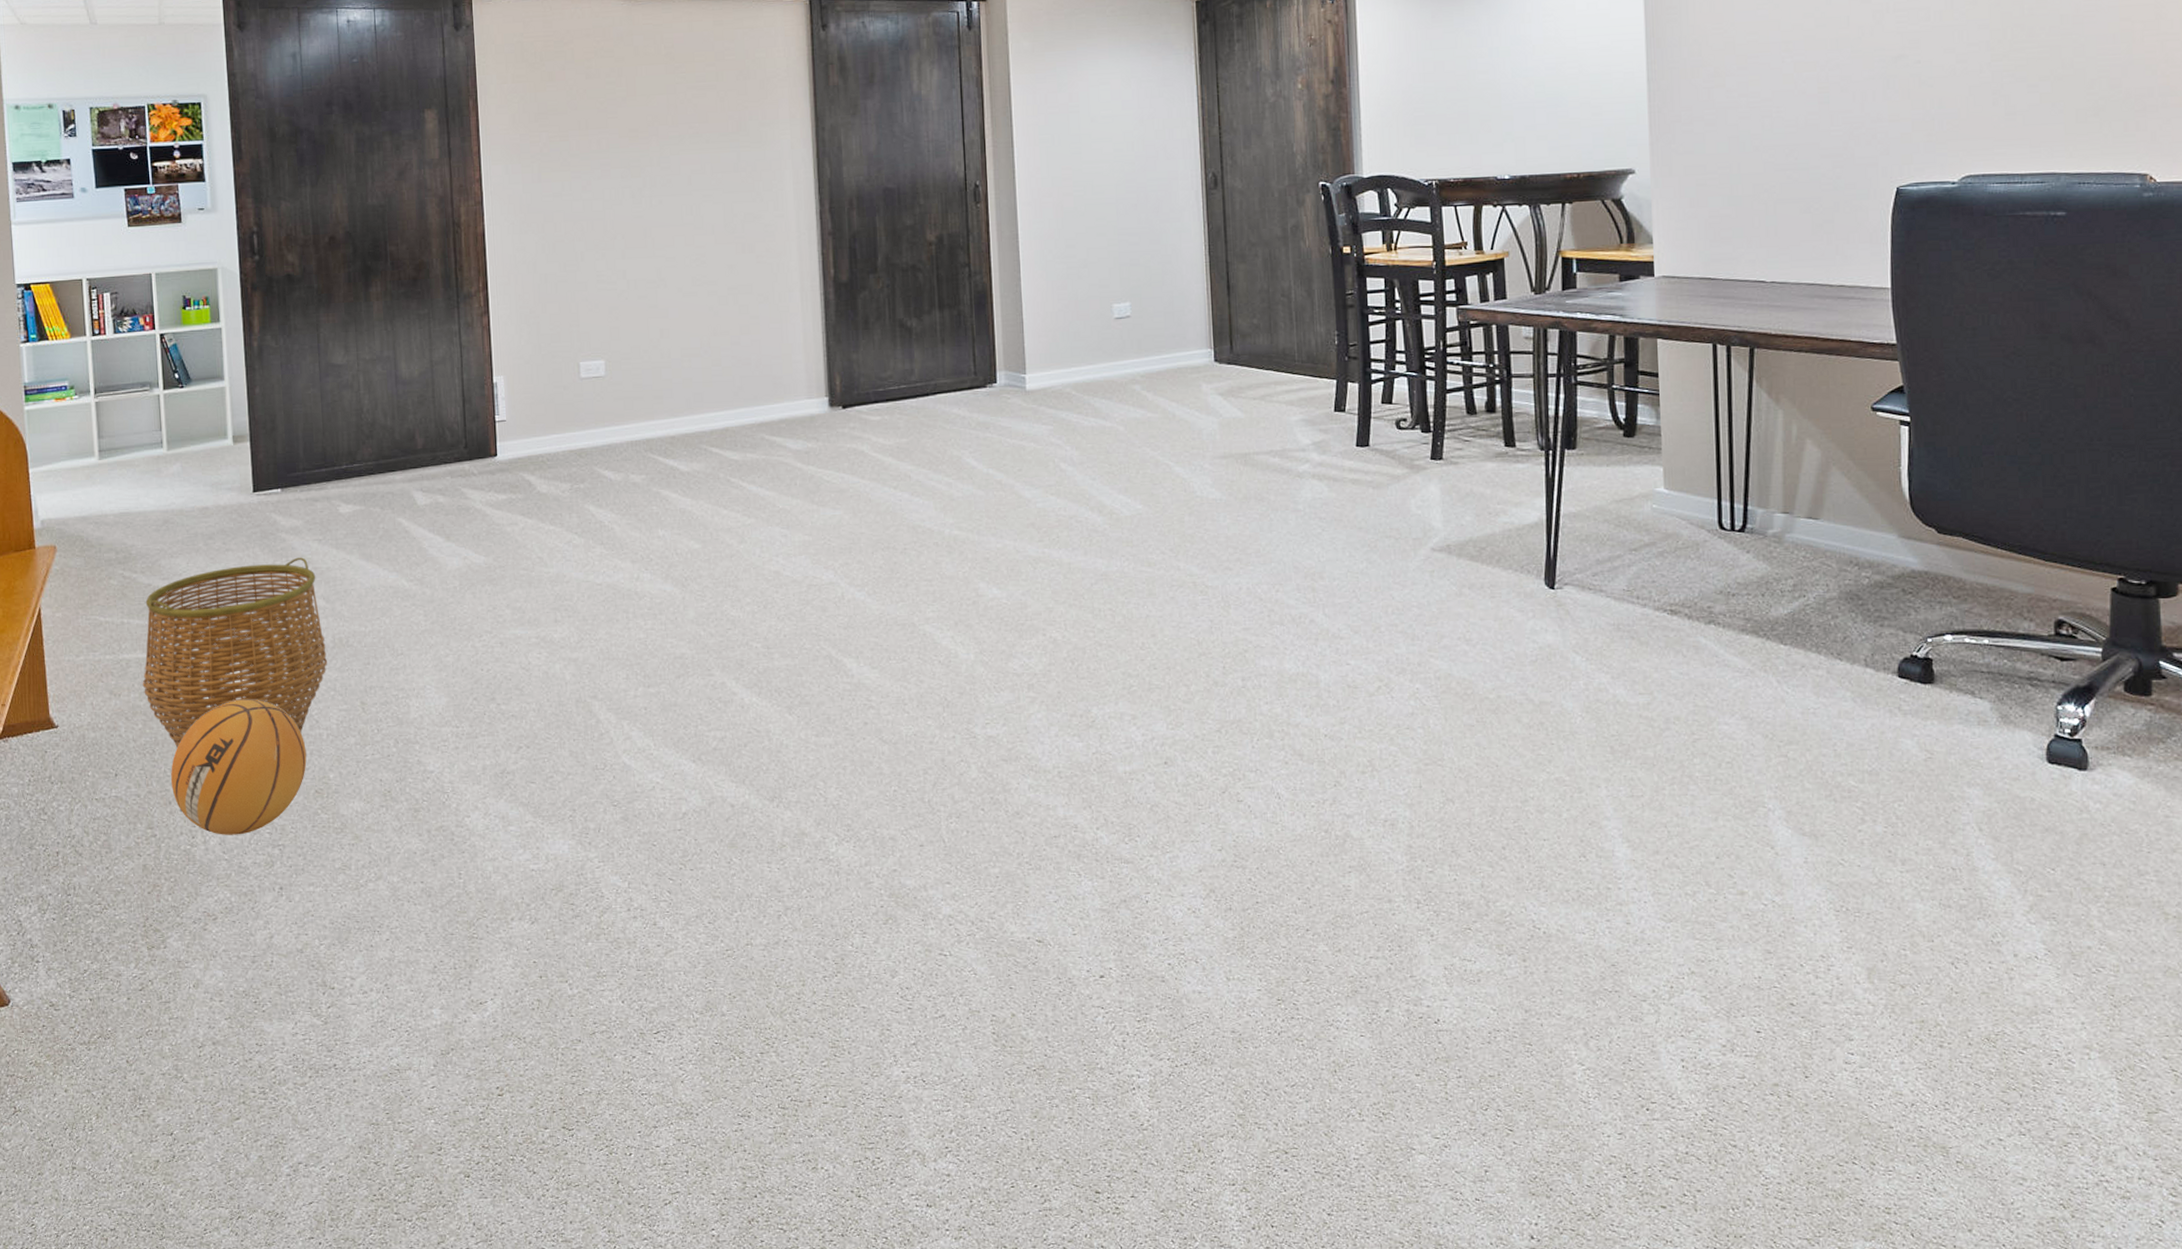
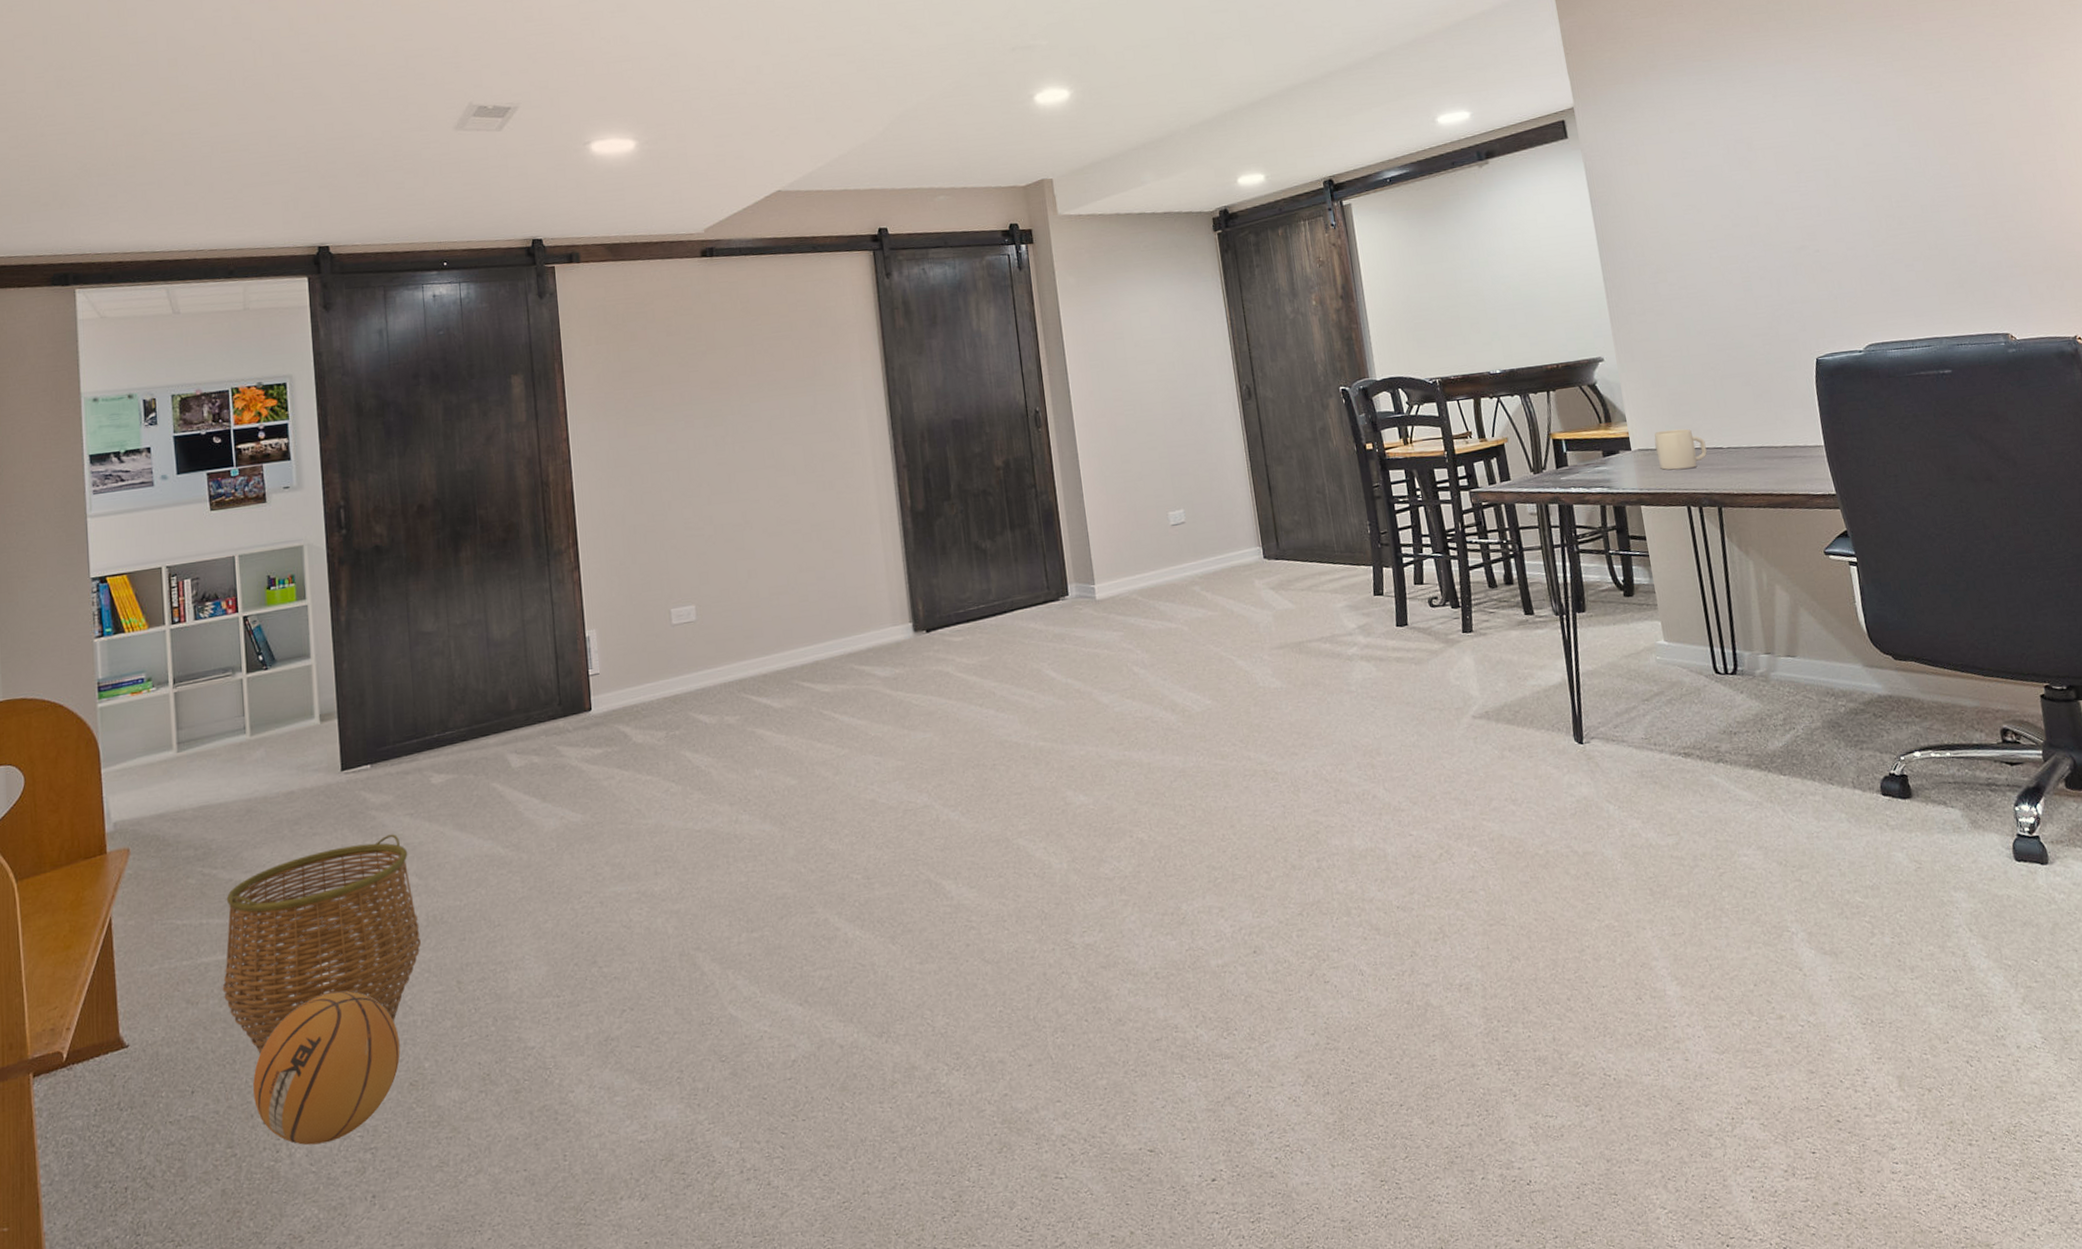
mug: none [1684,256,1745,302] -> present [1654,429,1707,470]

